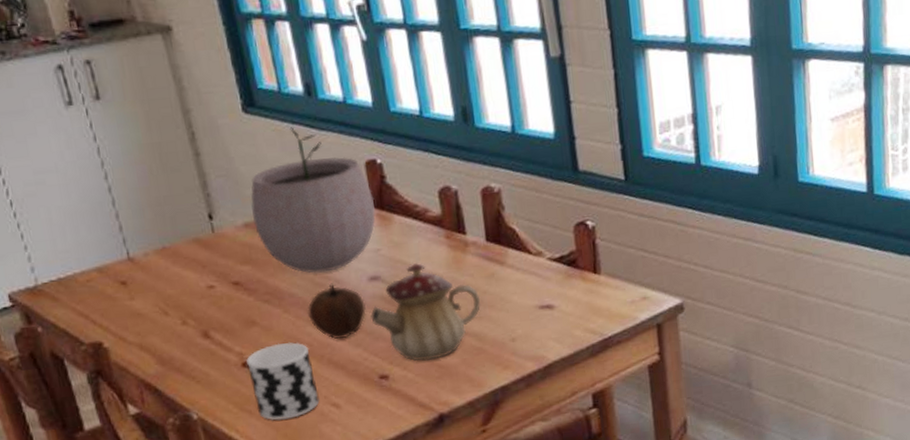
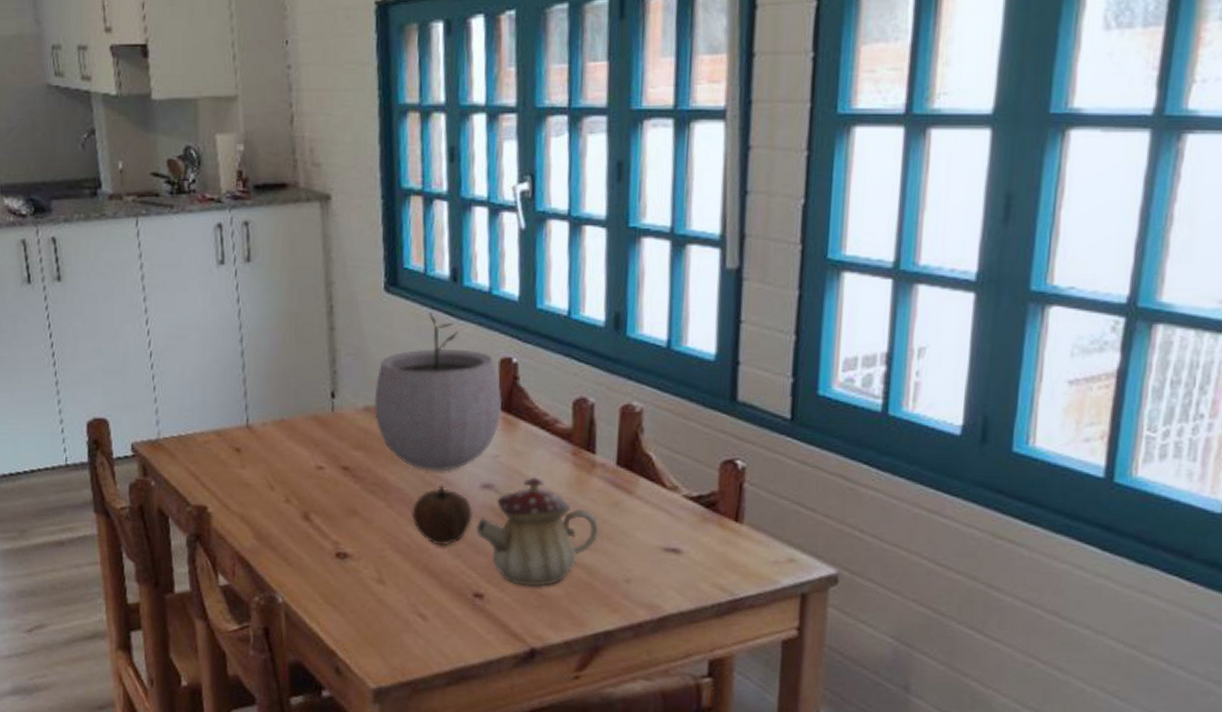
cup: present [246,342,320,421] -> none [341,538,407,622]

